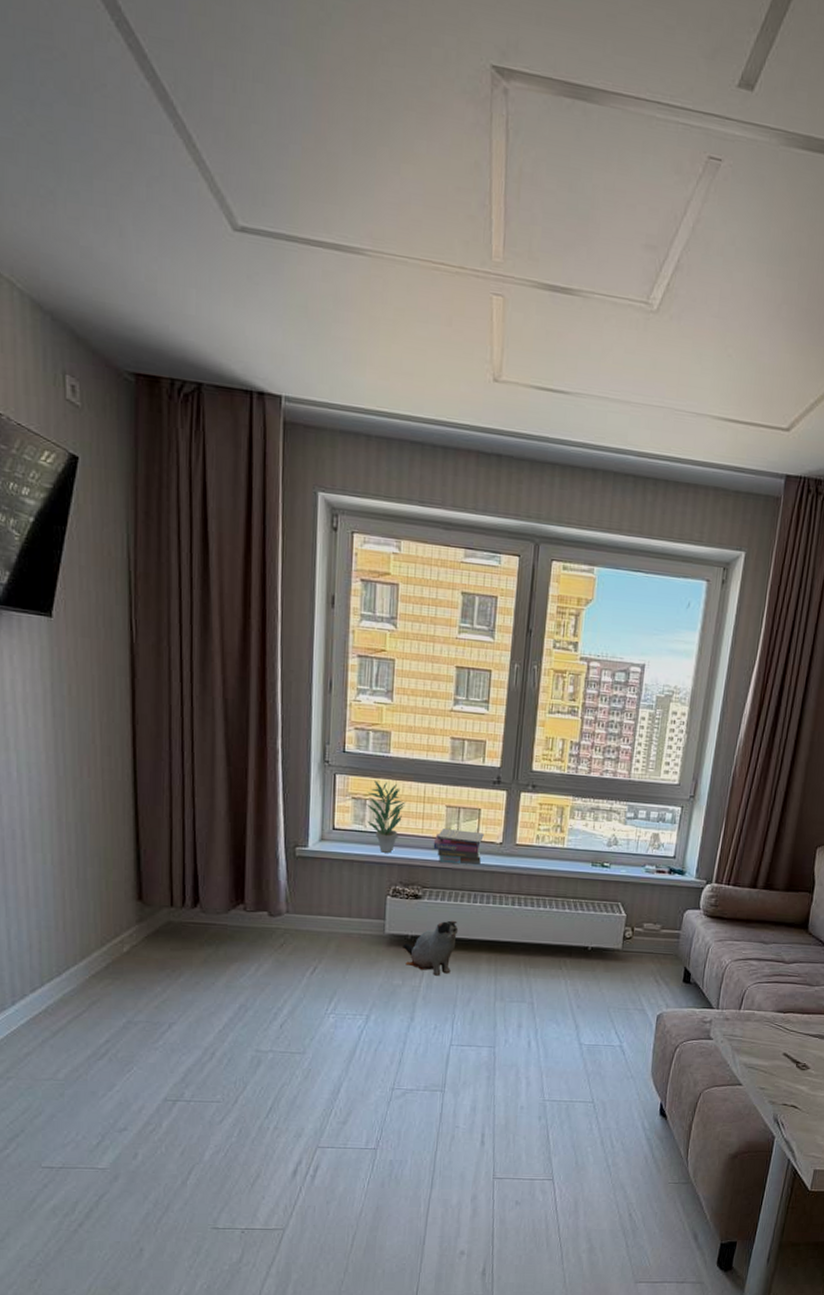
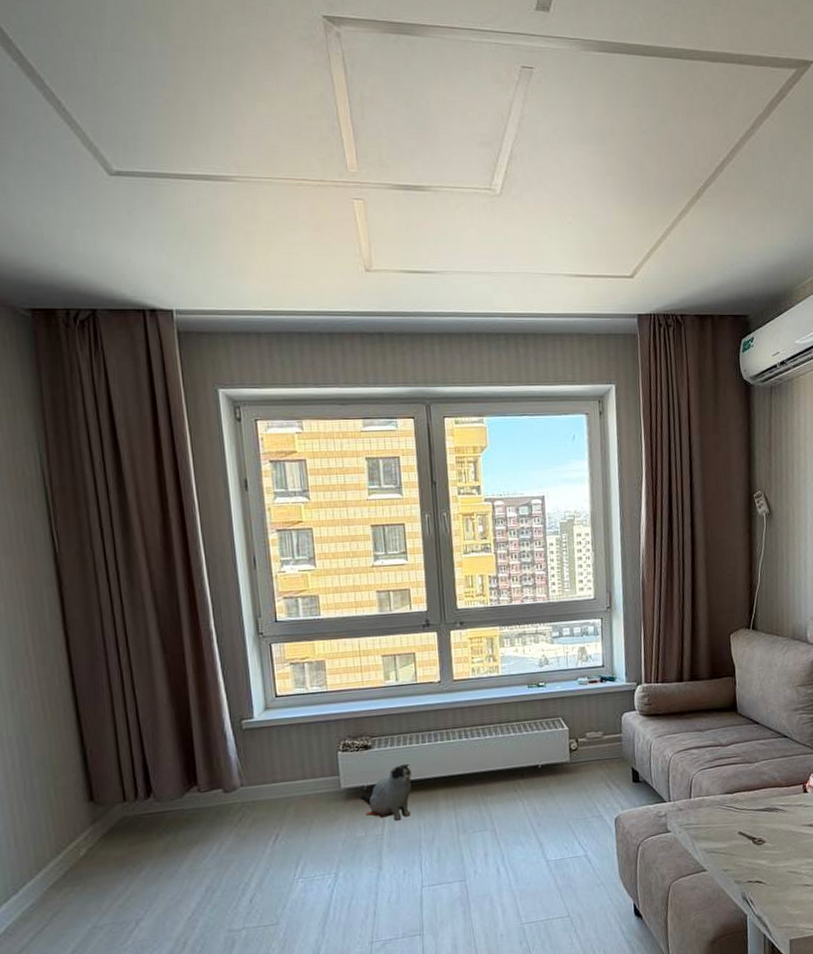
potted plant: present [366,780,407,853] -> none [304,642,344,711]
books: present [433,829,484,865] -> none [375,675,423,710]

